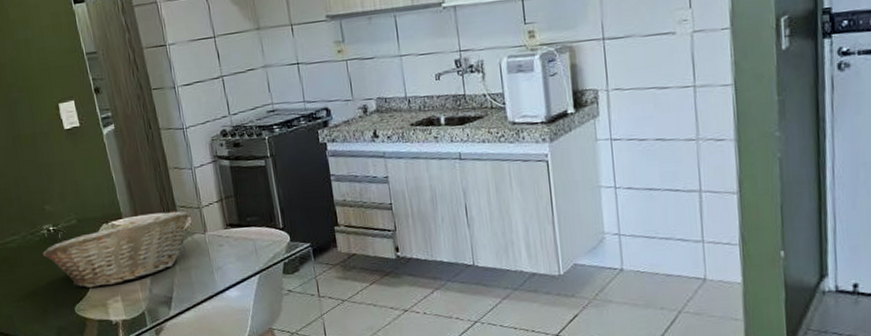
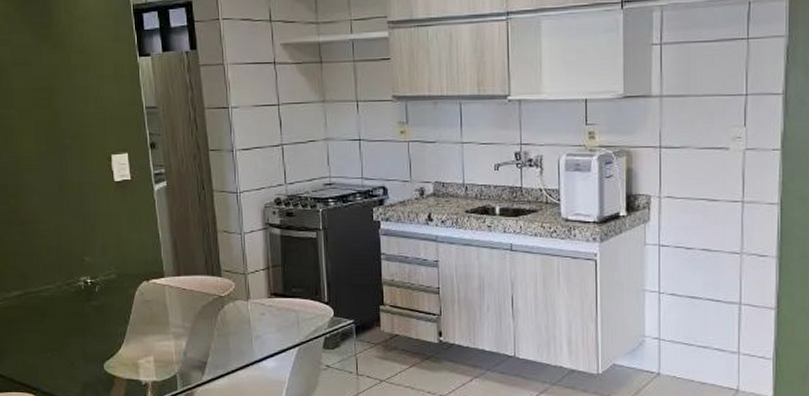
fruit basket: present [43,211,190,288] -> none [77,275,234,345]

